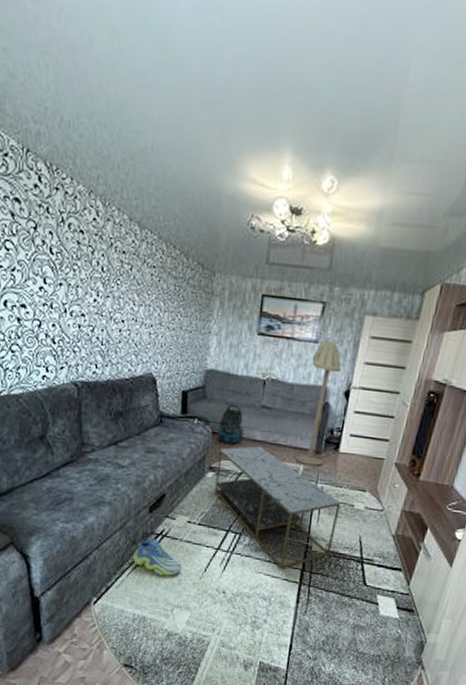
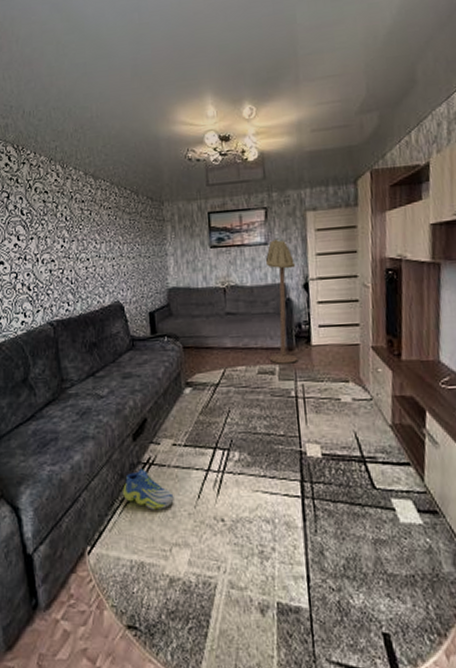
coffee table: present [215,446,341,569] -> none [192,353,328,483]
vacuum cleaner: present [217,404,244,444] -> none [187,316,213,357]

